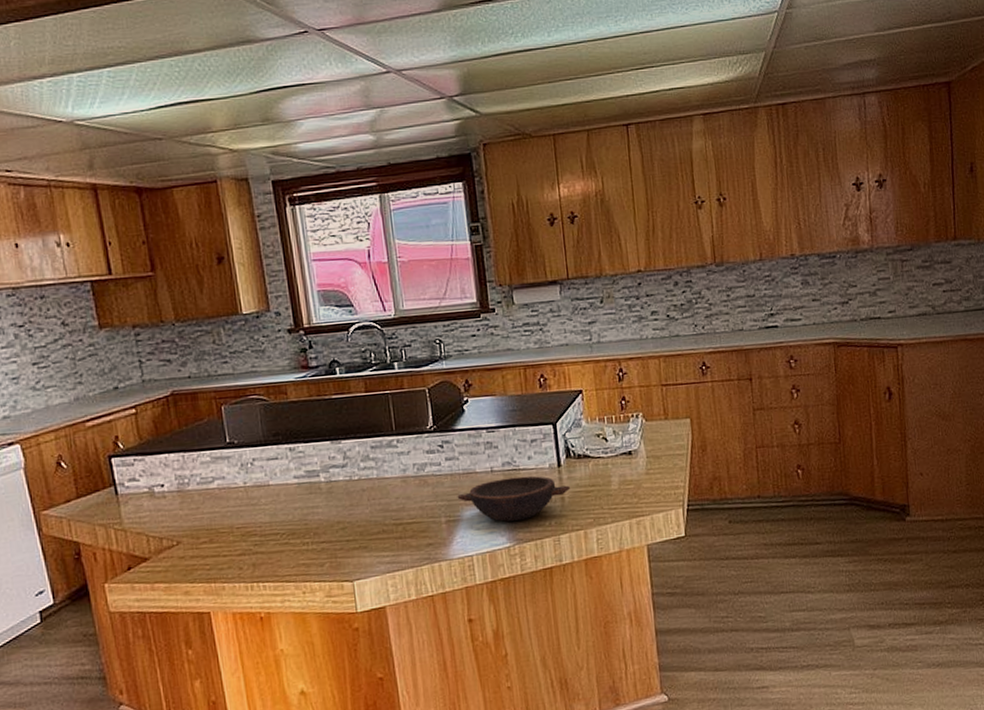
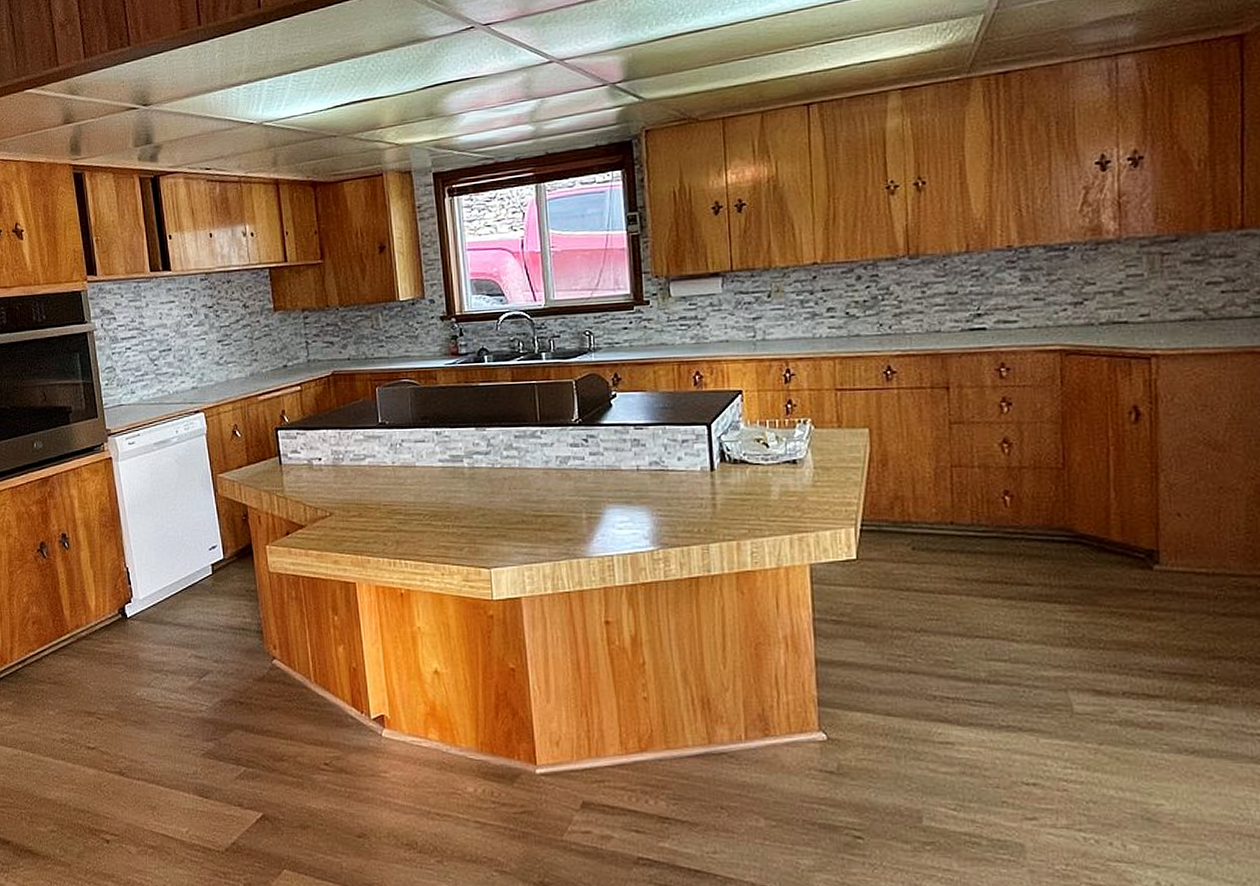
bowl: present [457,475,571,522] -> none [600,478,725,524]

